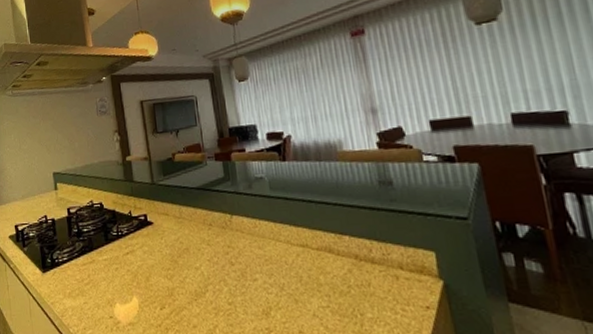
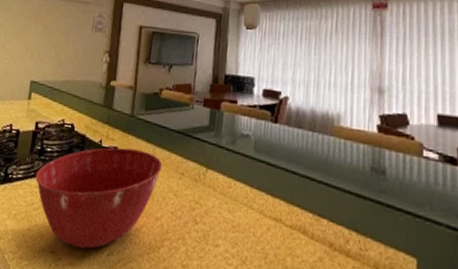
mixing bowl: none [79,212,191,309] -> present [35,147,163,250]

